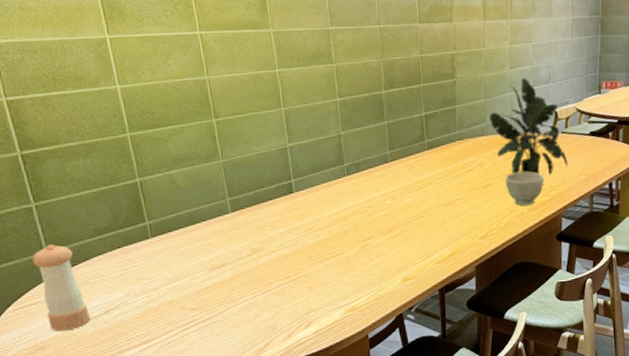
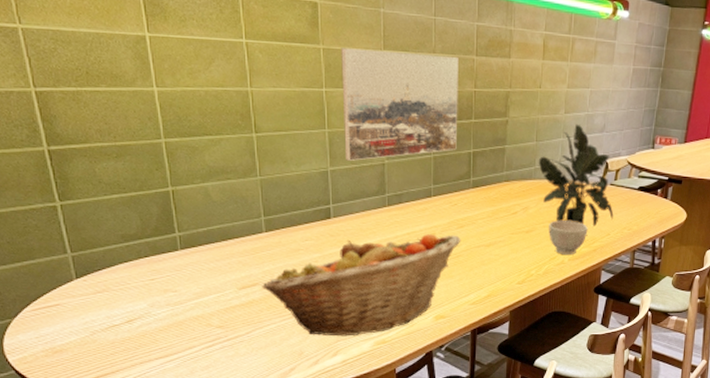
pepper shaker: present [32,245,90,332] -> none [54,247,111,337]
fruit basket: none [232,197,421,309] -> present [262,233,461,337]
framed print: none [290,26,409,136] -> present [341,48,459,161]

